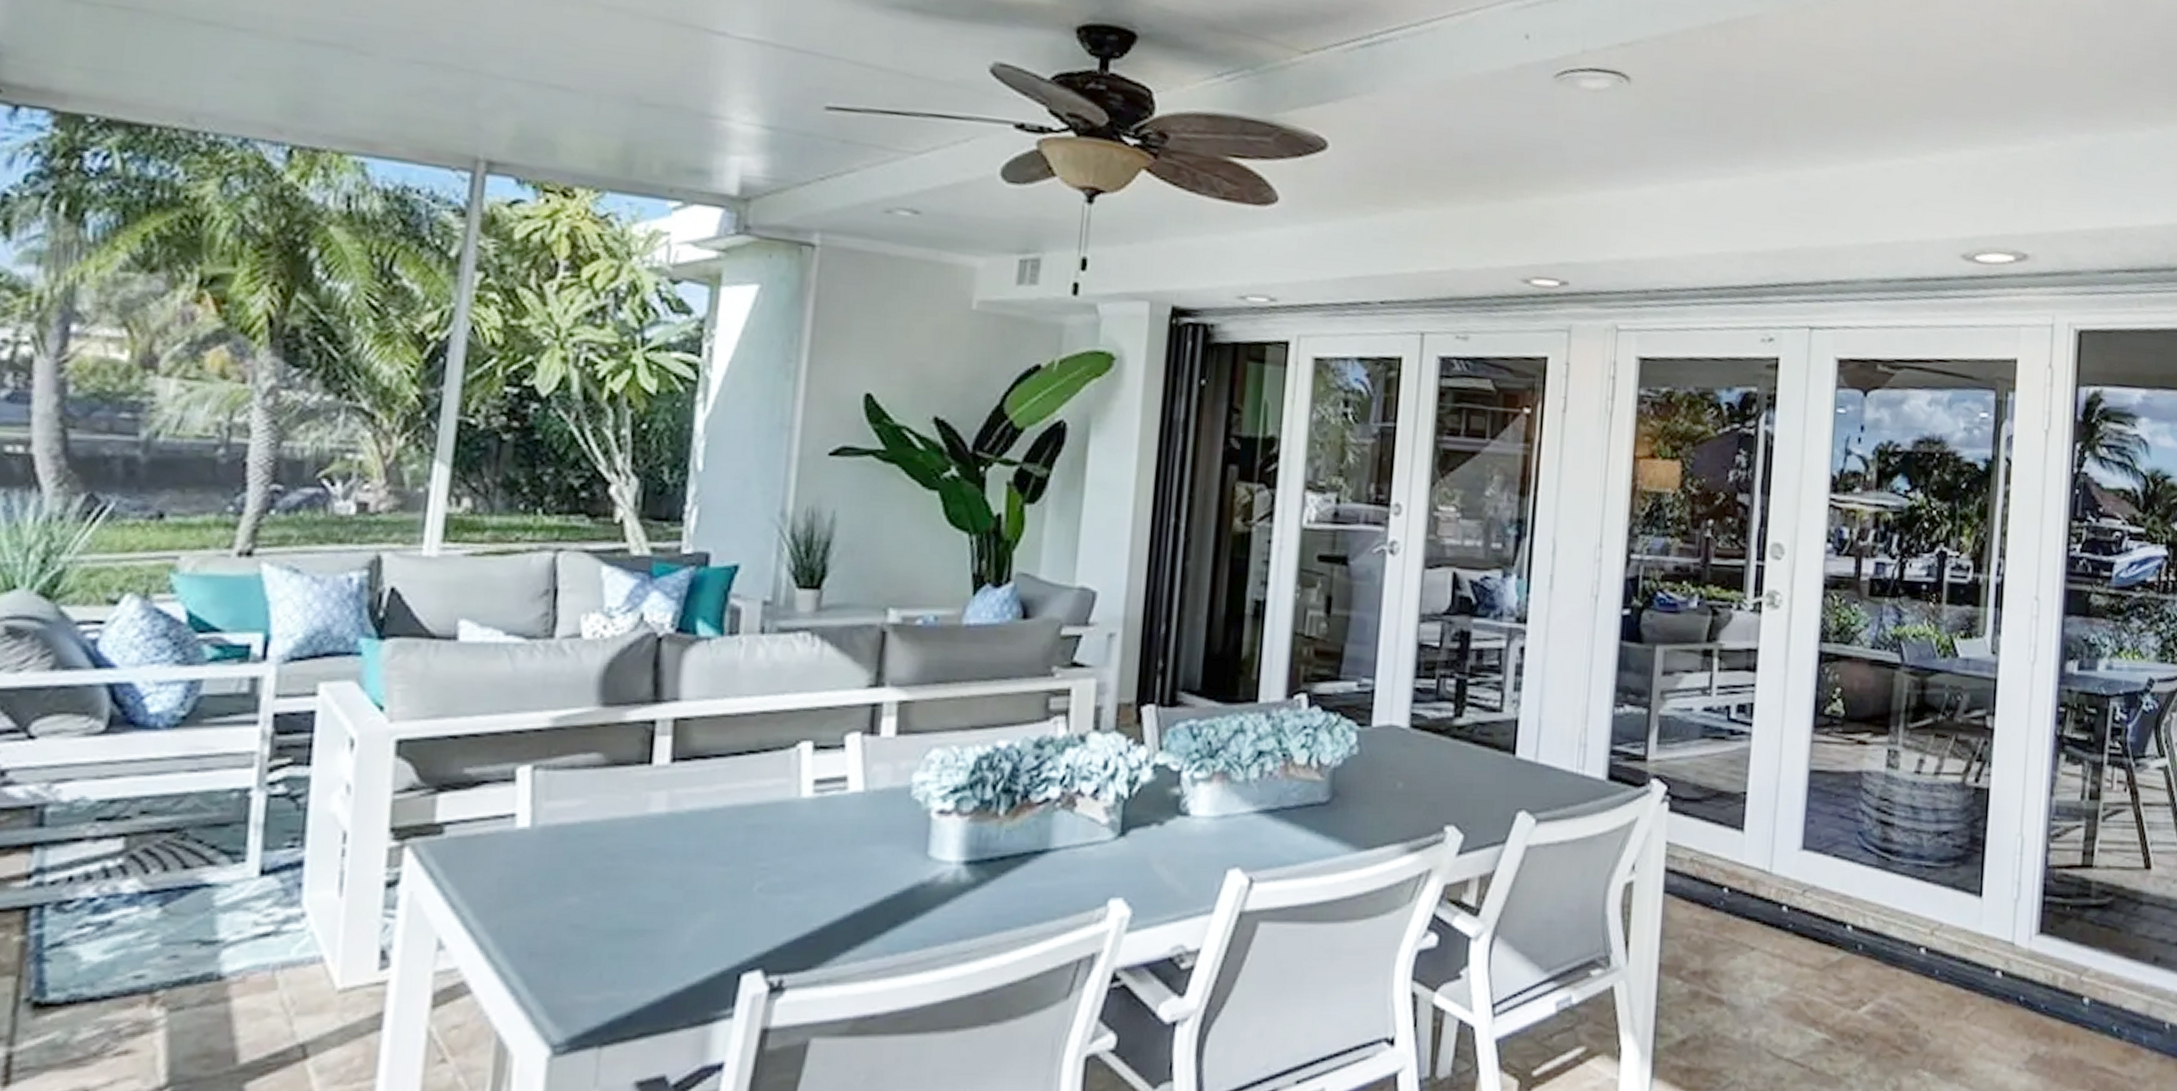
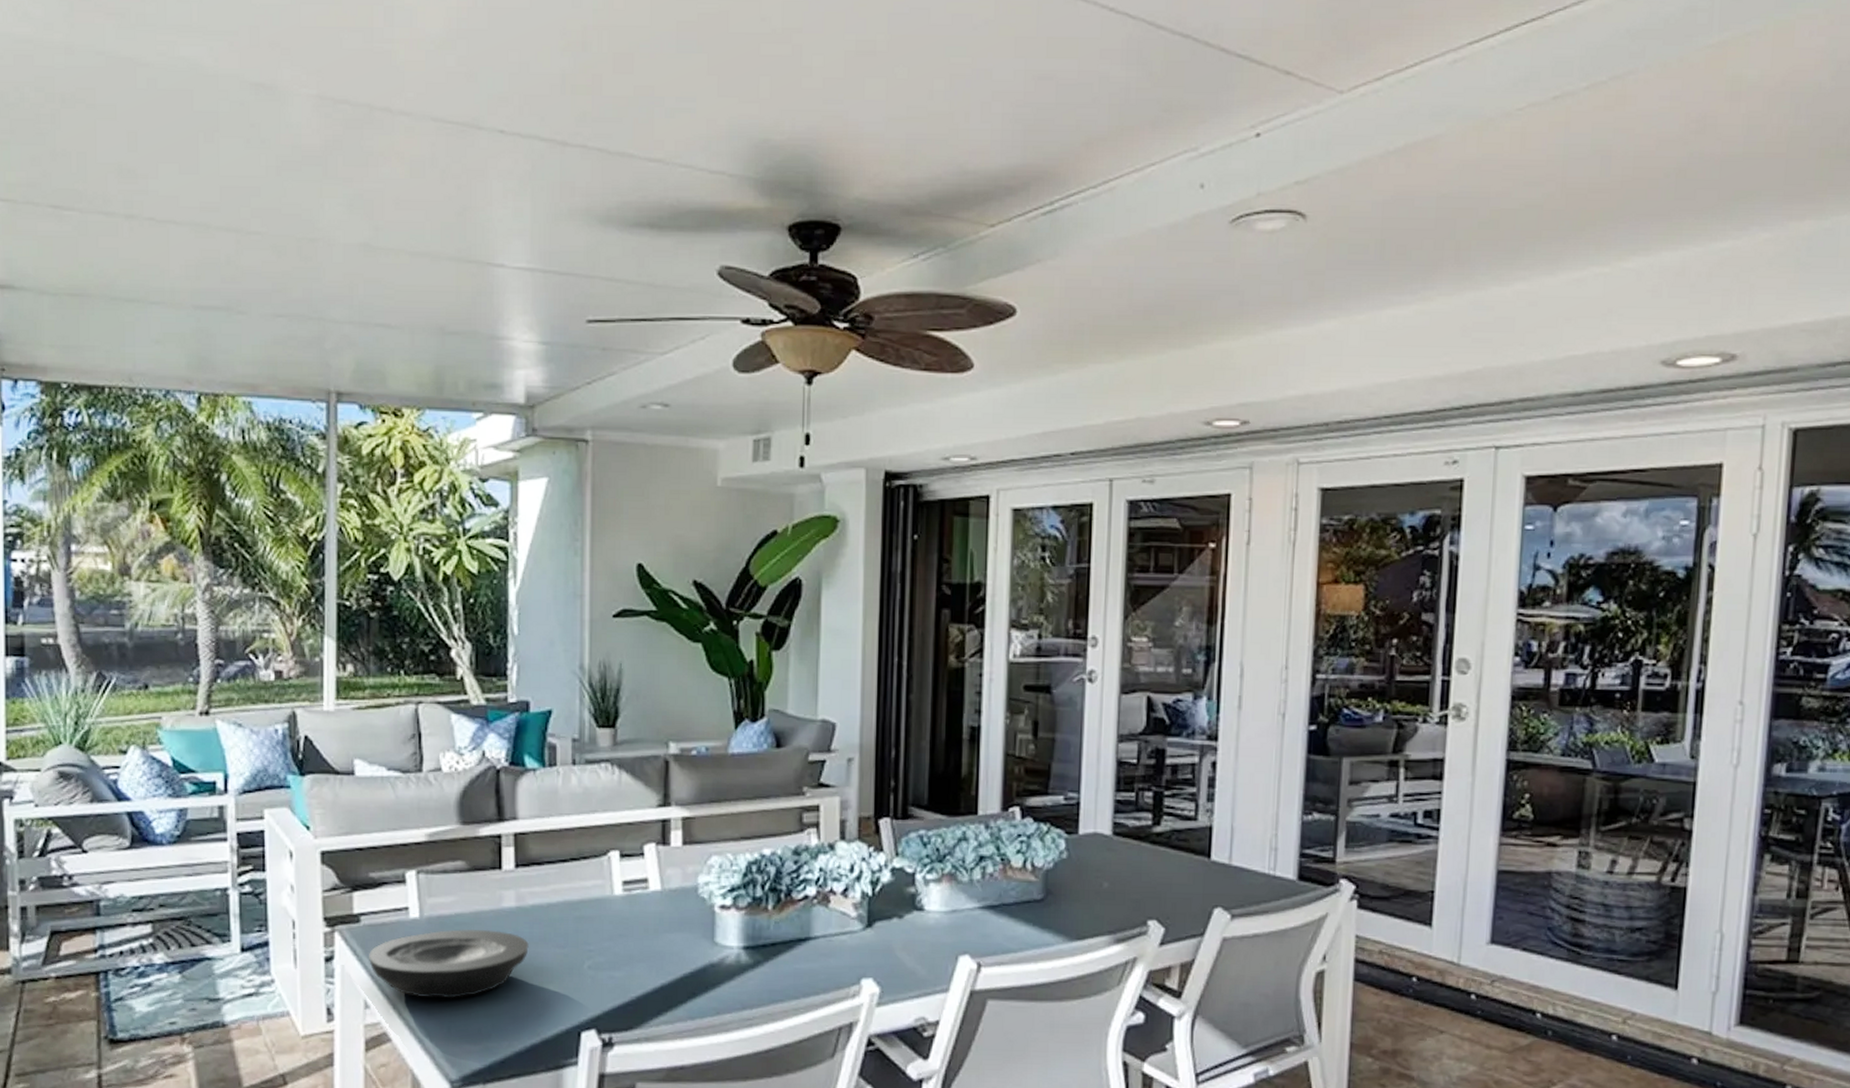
plate: none [451,842,681,935] -> present [369,929,529,999]

